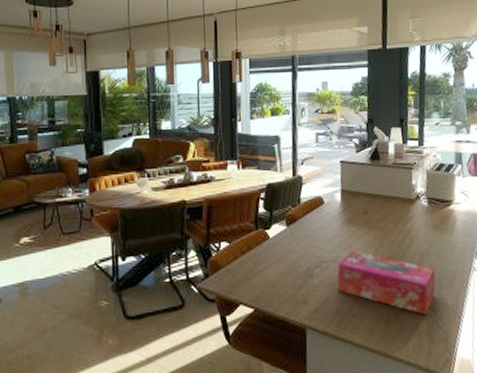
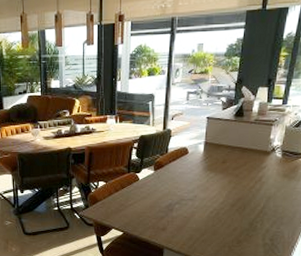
tissue box: present [337,251,436,315] -> none [193,192,279,243]

